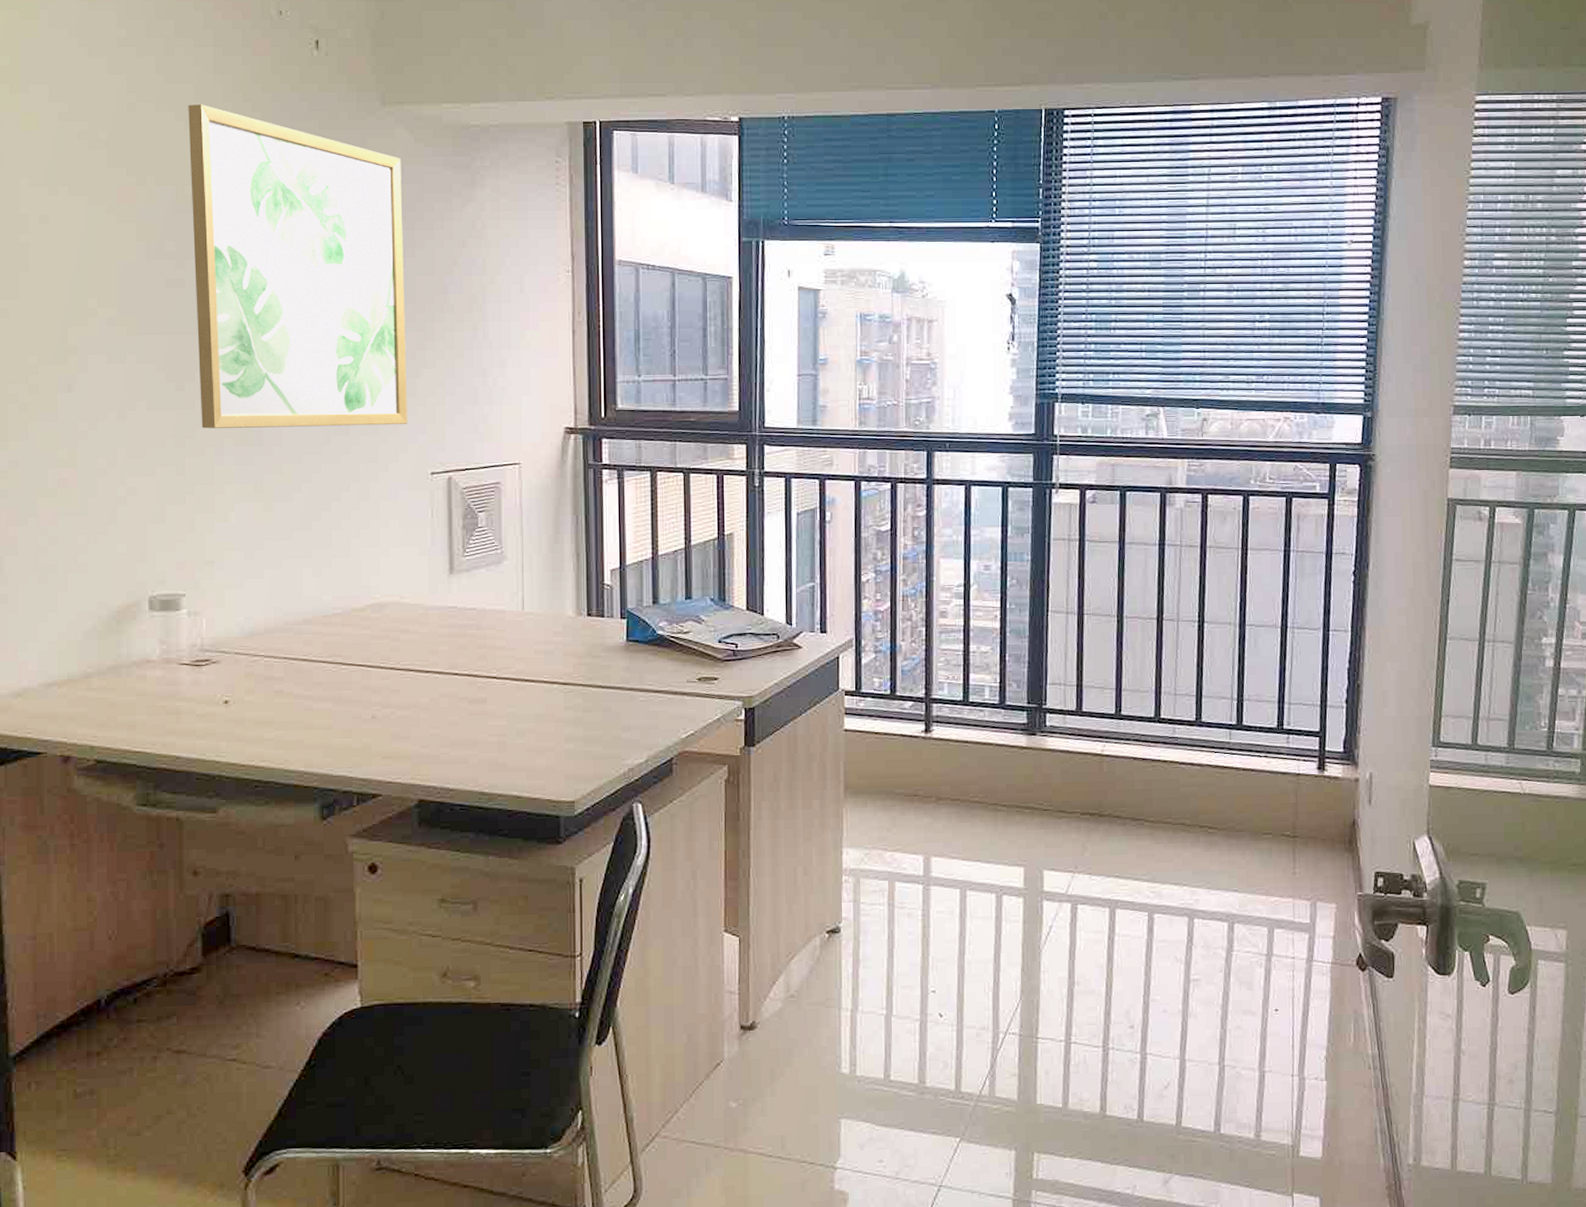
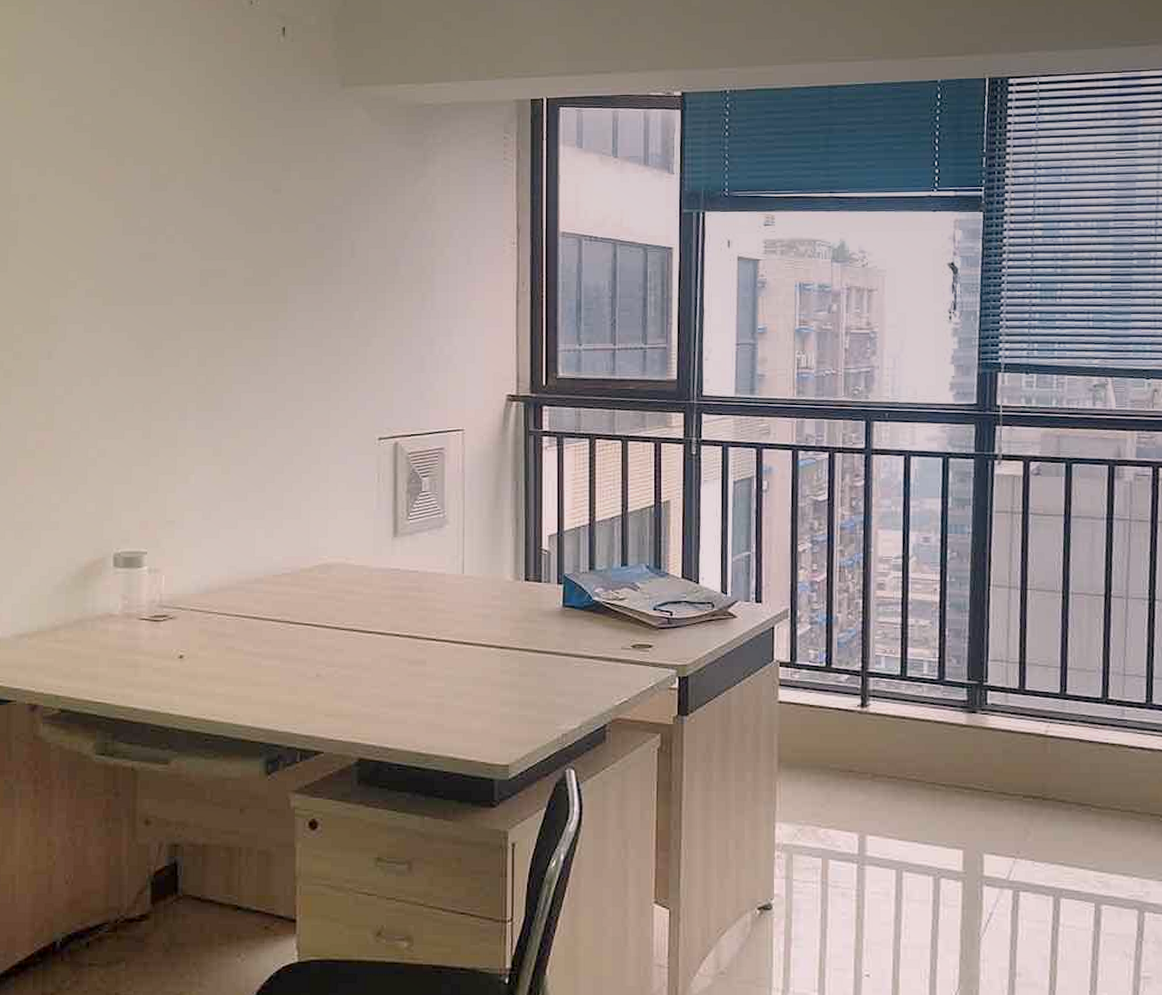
wall art: present [188,105,407,428] -> none [164,90,359,394]

